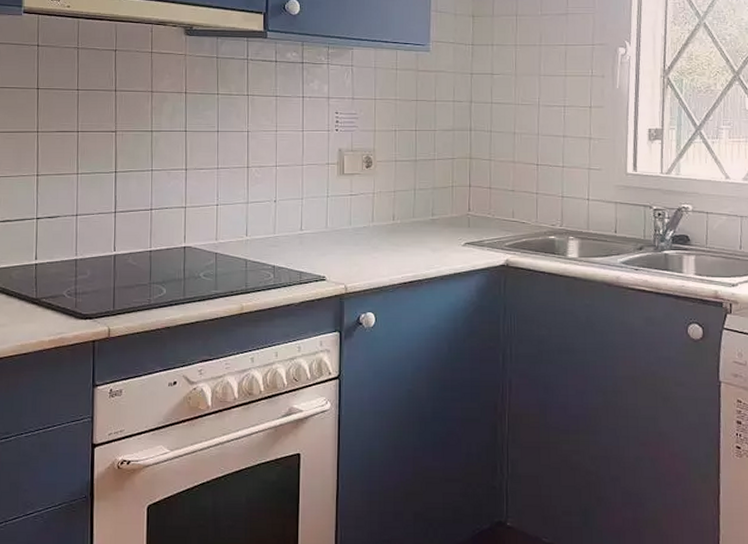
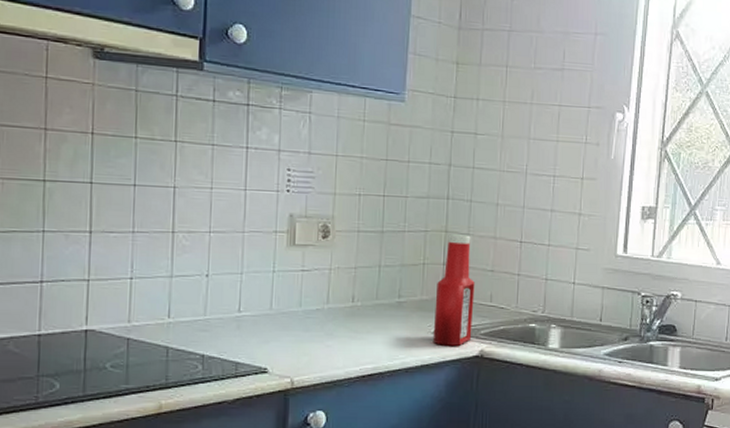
ketchup bottle: none [463,160,498,256] -> present [432,234,475,346]

